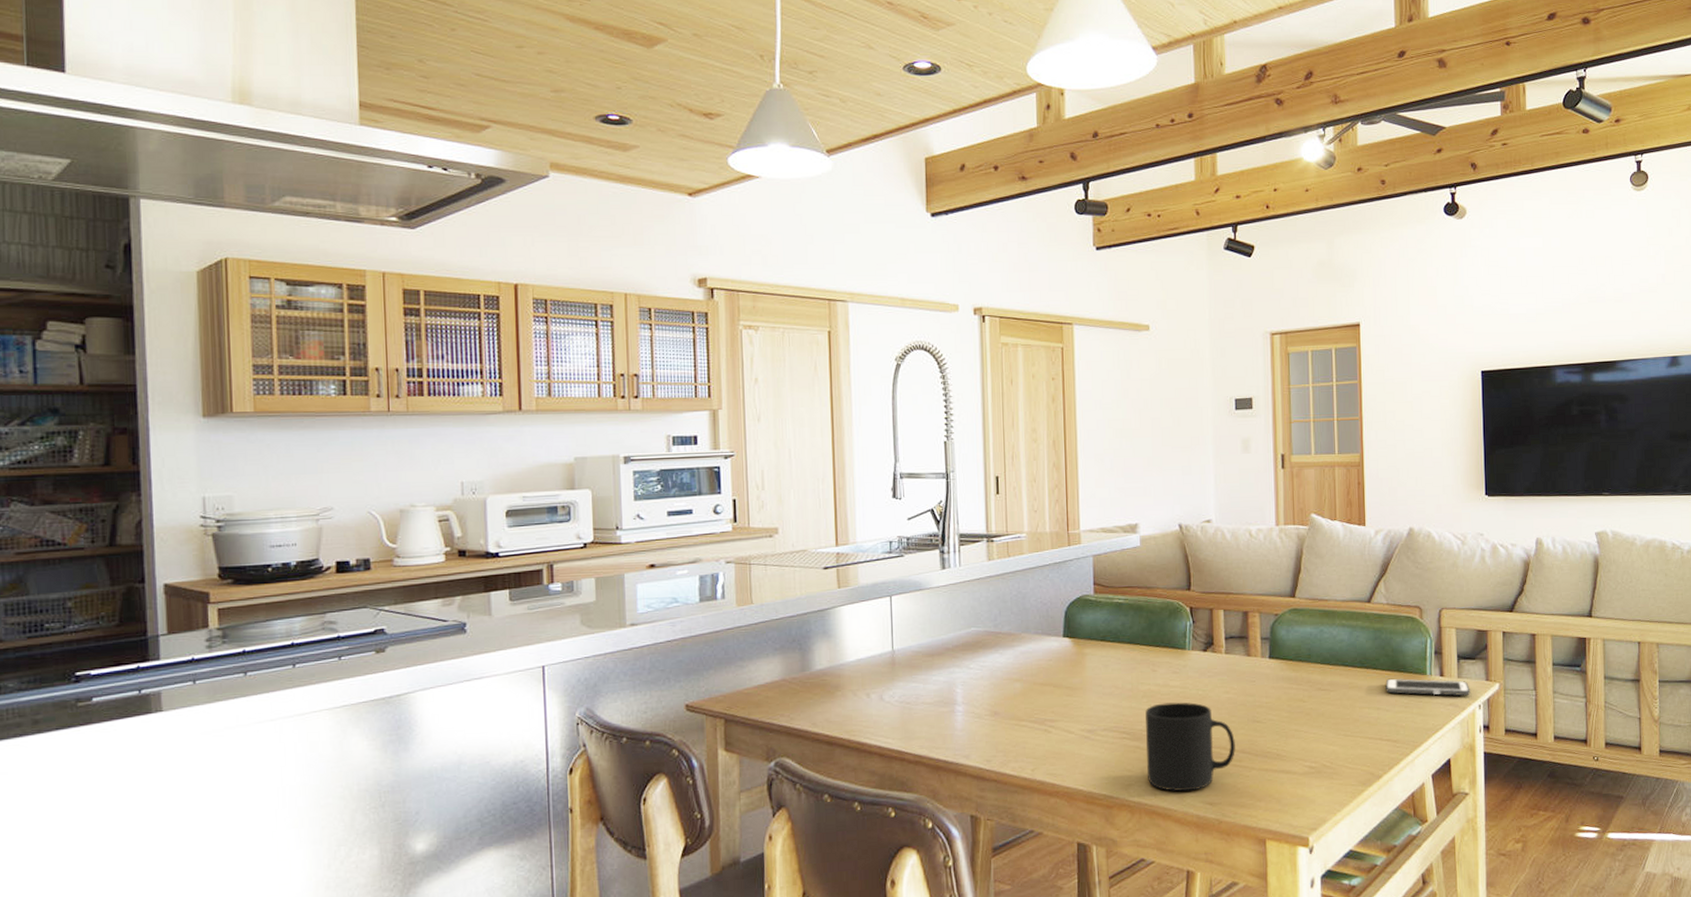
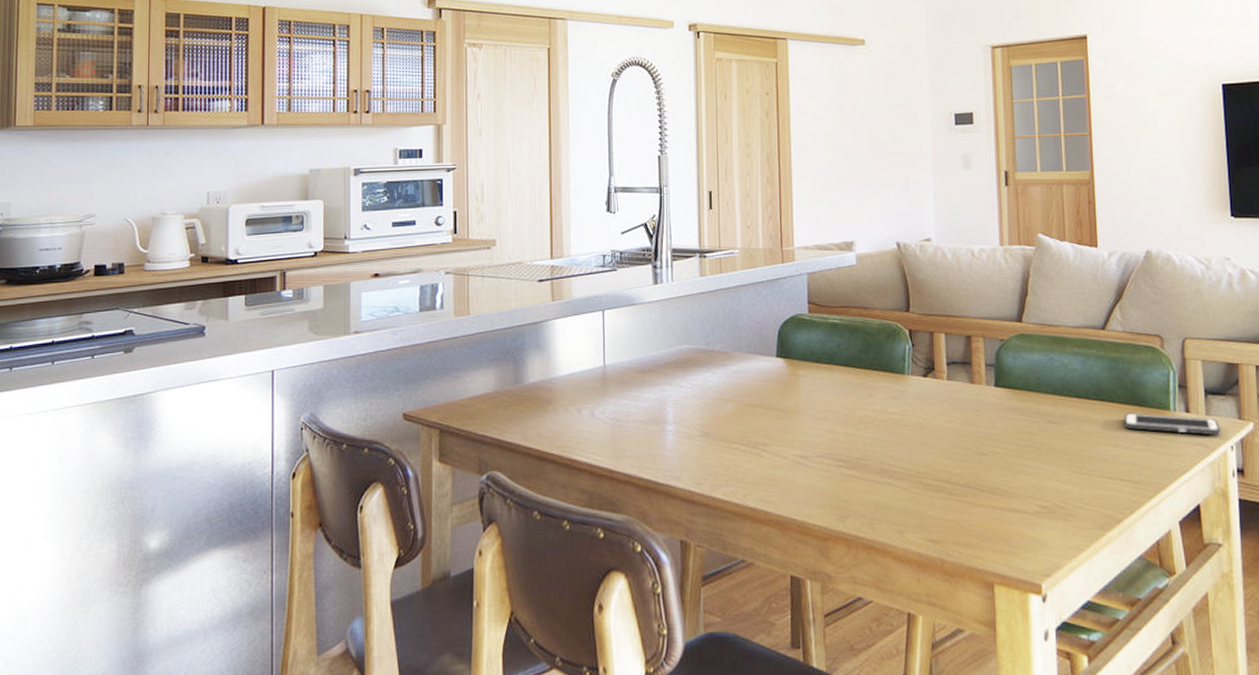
mug: present [1145,702,1235,792] -> none [862,430,959,527]

